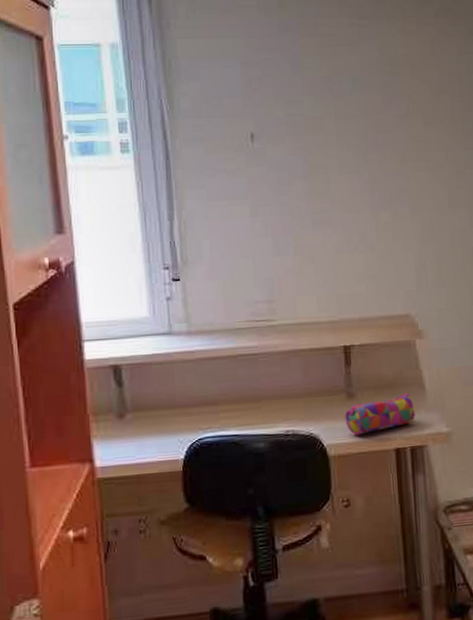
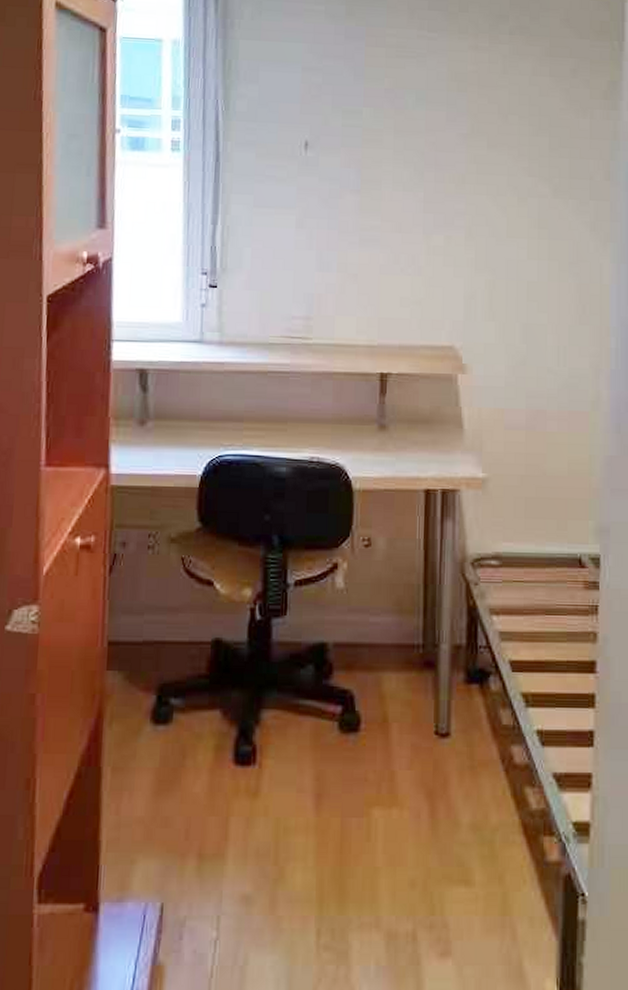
pencil case: present [345,393,415,435] -> none [374,431,450,471]

